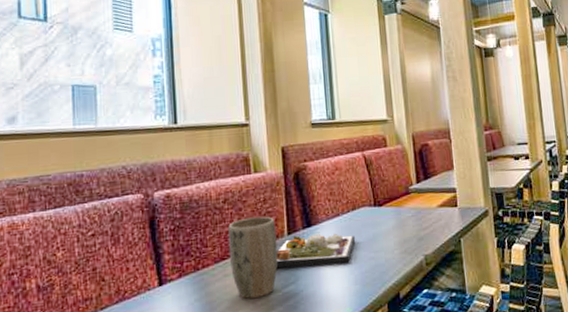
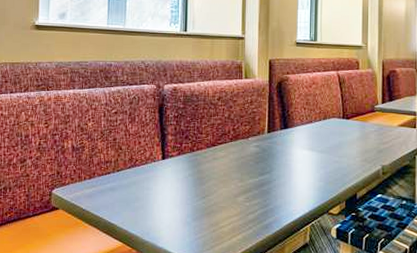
plant pot: present [228,216,278,299] -> none [219,114,259,180]
dinner plate: present [275,233,356,269] -> none [255,134,324,163]

